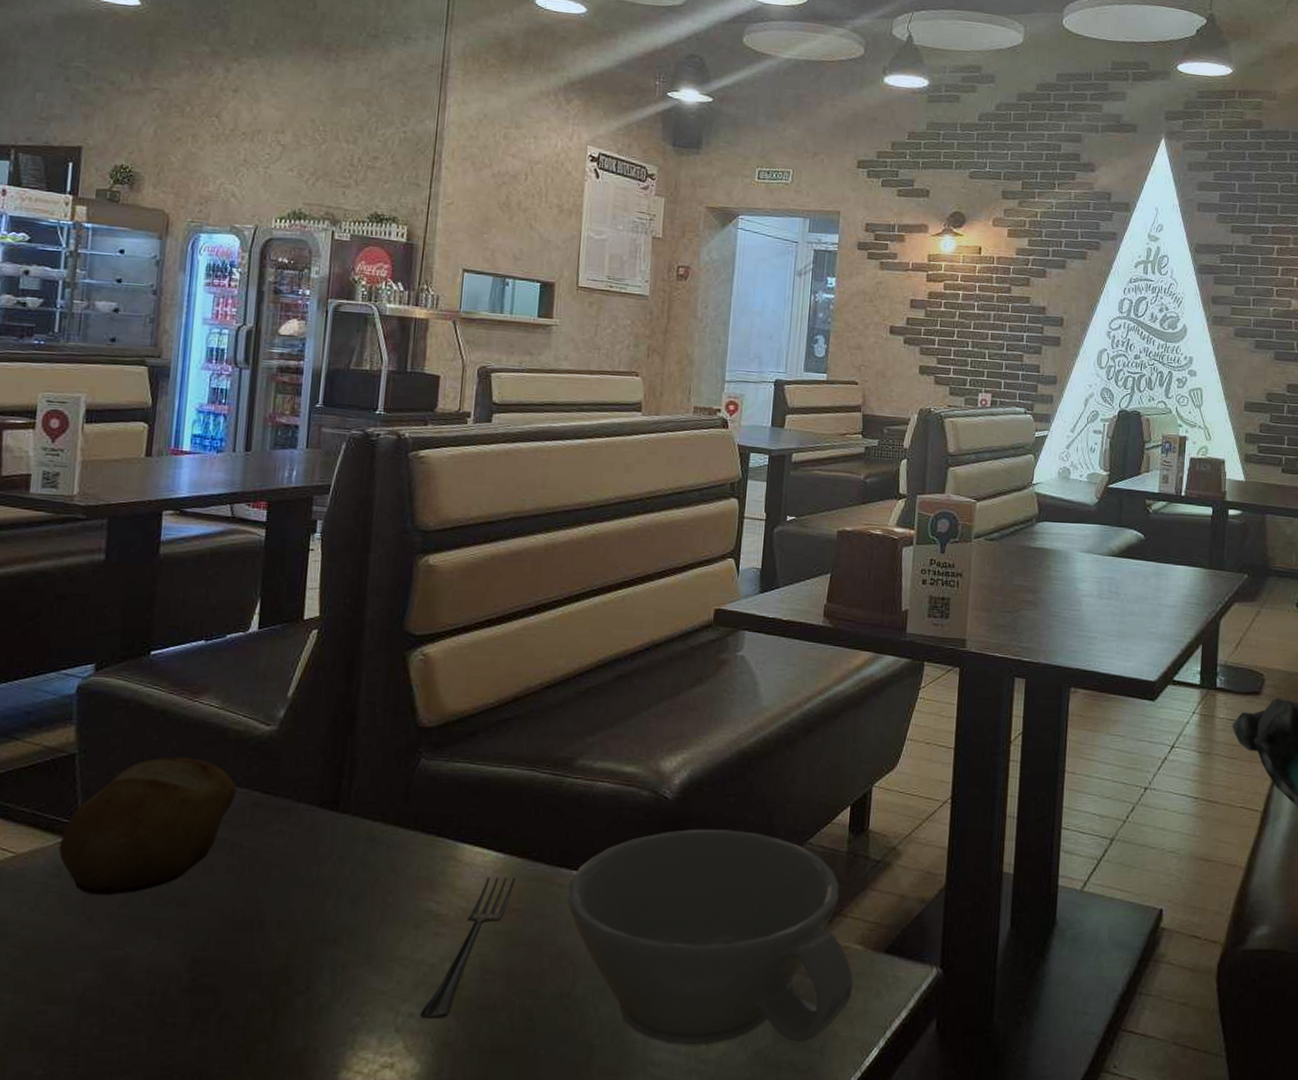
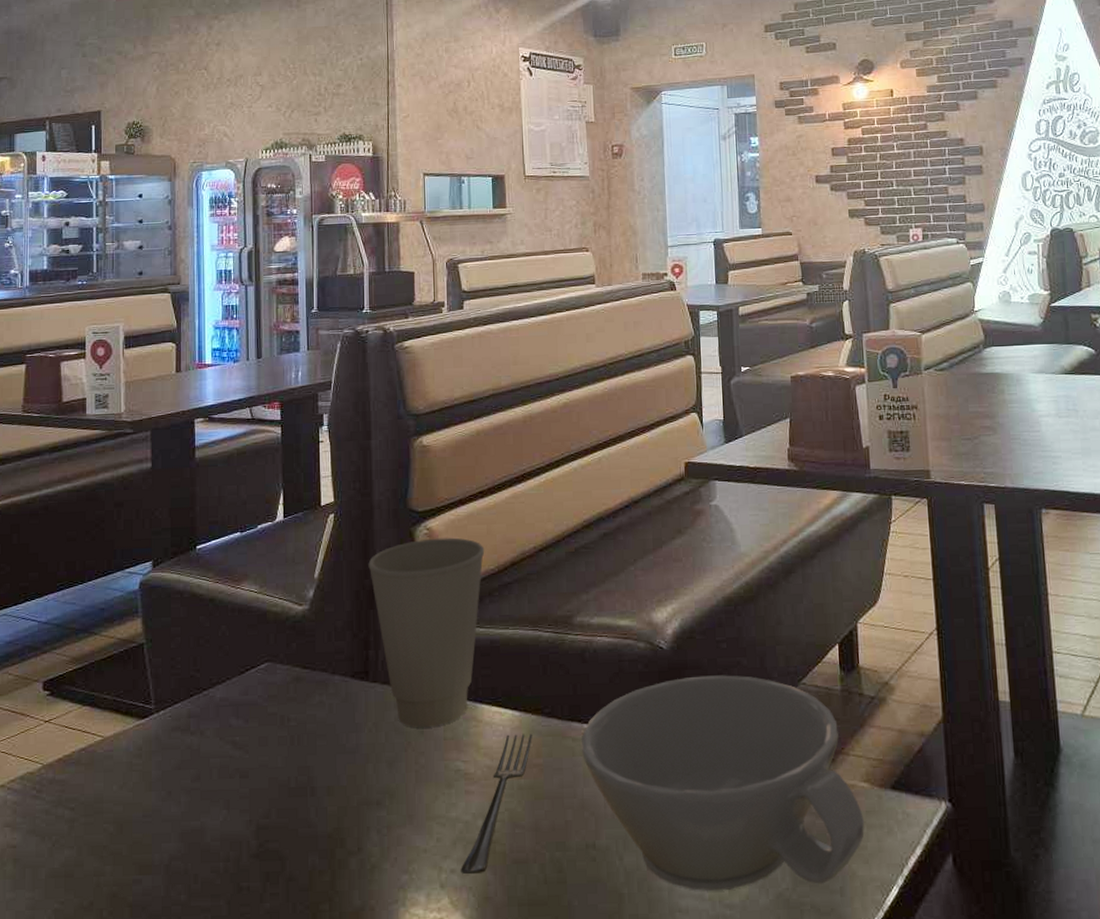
bread roll: present [58,756,237,896] -> none [137,639,281,772]
cup: none [351,665,486,865] -> present [368,537,485,728]

